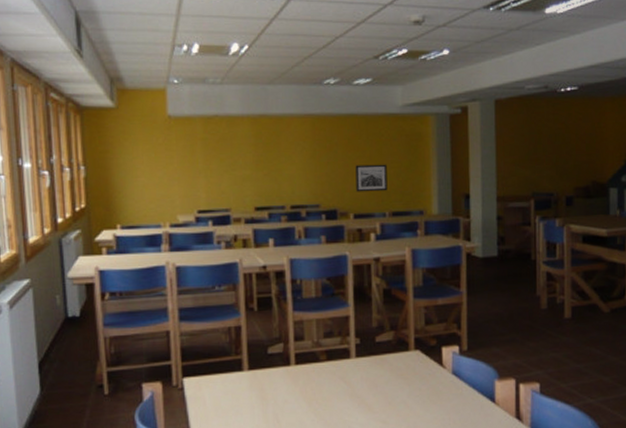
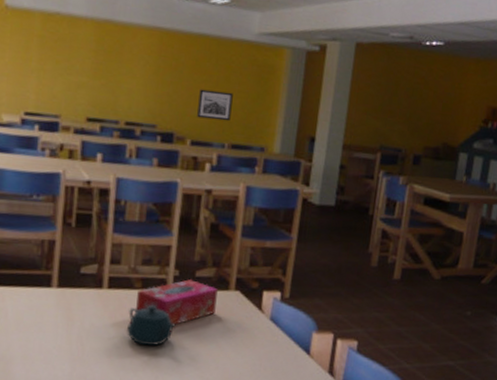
teapot: none [318,375,365,415] -> present [127,305,177,346]
tissue box: none [323,345,399,391] -> present [136,279,218,325]

